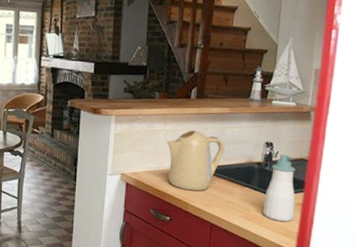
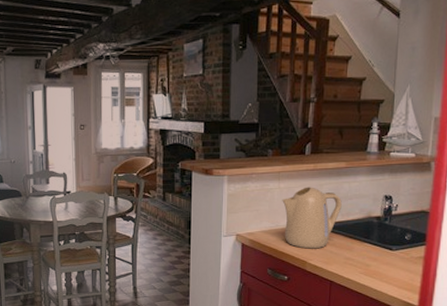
soap bottle: present [263,154,296,221] -> none [383,207,417,276]

